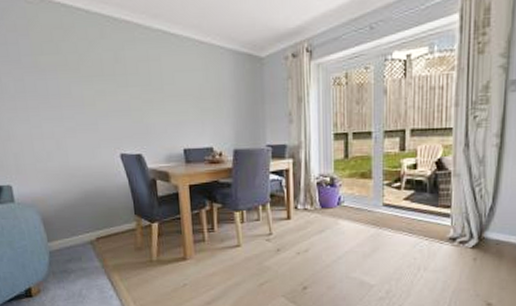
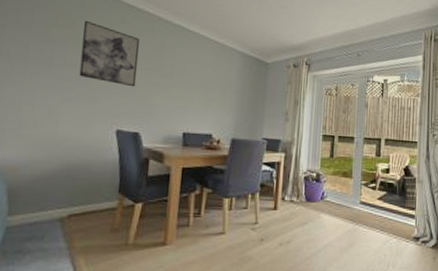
wall art: none [66,42,129,108] -> present [79,20,139,87]

